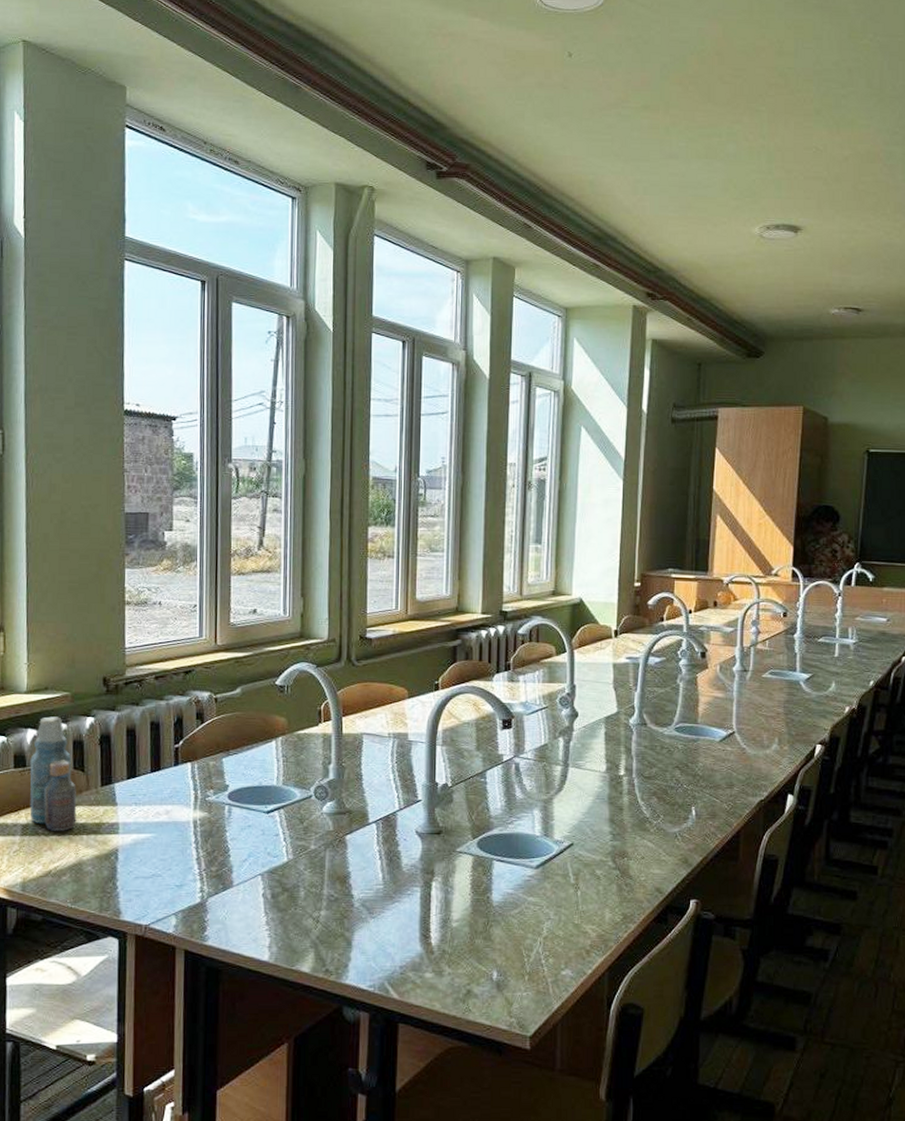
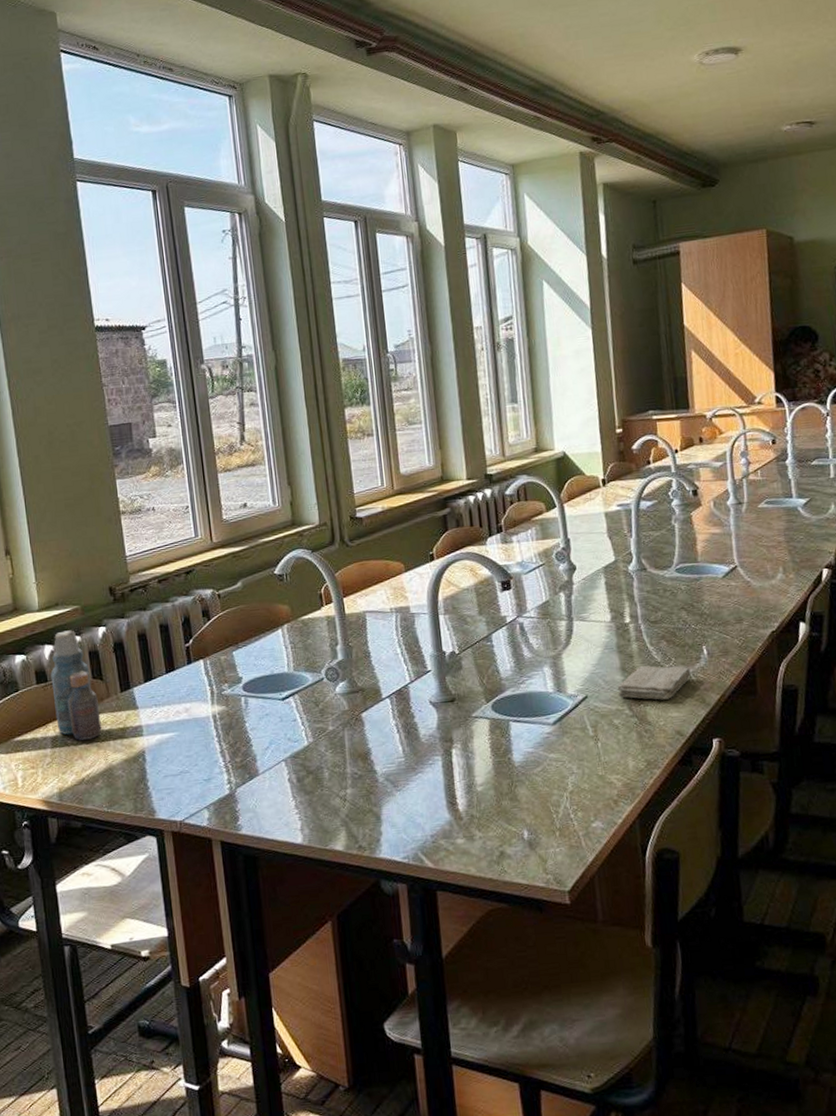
washcloth: none [603,819,677,856] -> present [617,665,691,700]

